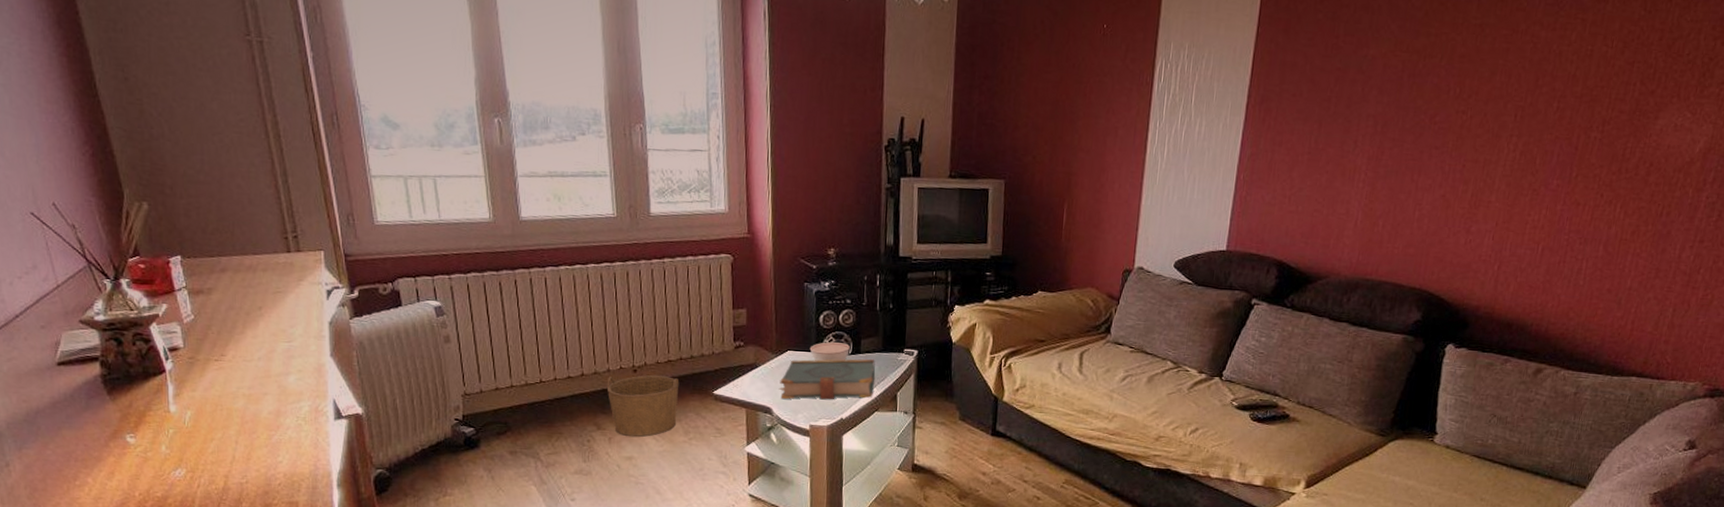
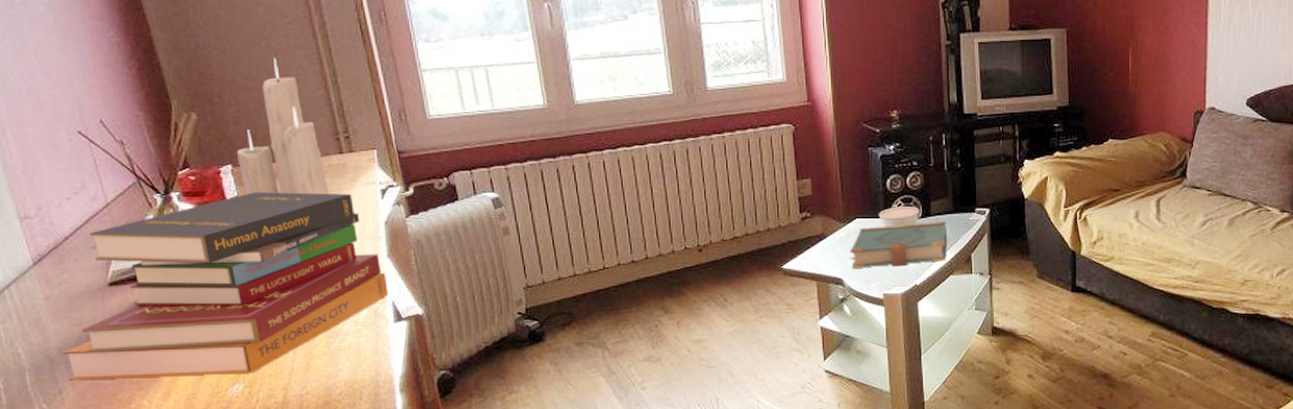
books: none [10,284,330,459] -> present [62,192,389,381]
candle: none [187,154,276,292] -> present [237,58,330,195]
basket: present [606,375,680,437] -> none [672,254,747,318]

